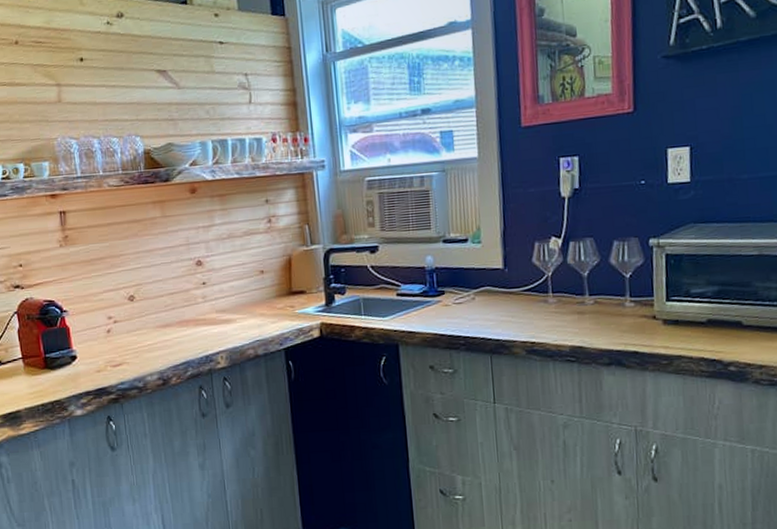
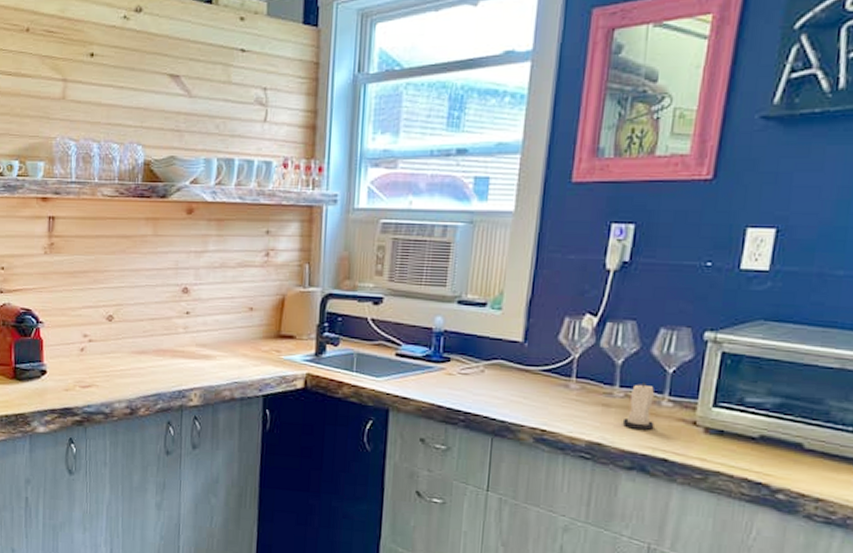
candle: none [596,287,623,330] -> present [622,381,655,430]

